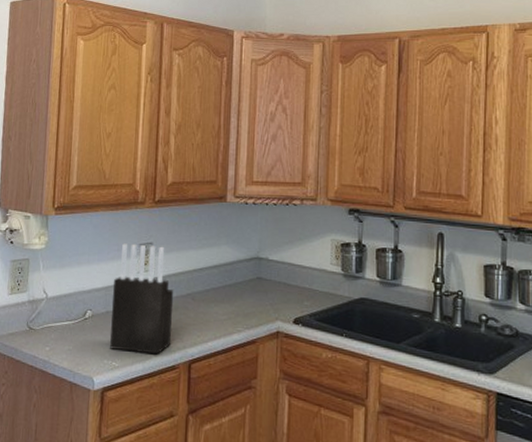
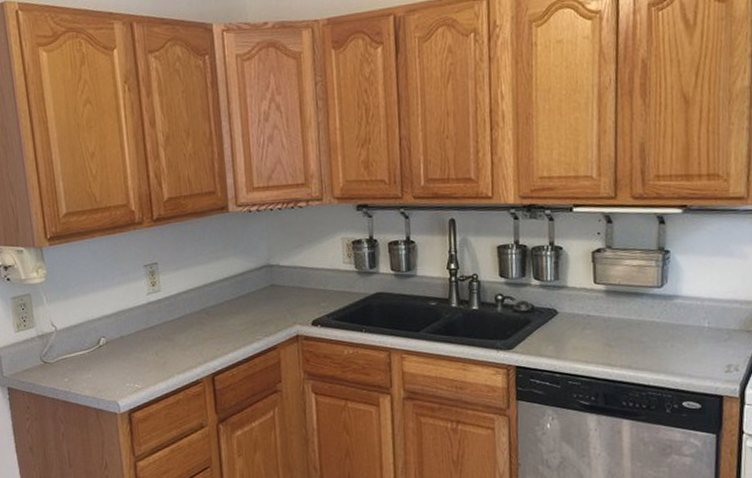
knife block: present [110,243,174,355] -> none [123,265,191,373]

